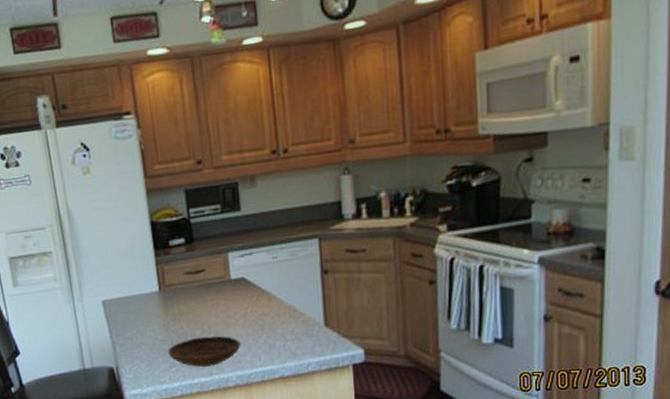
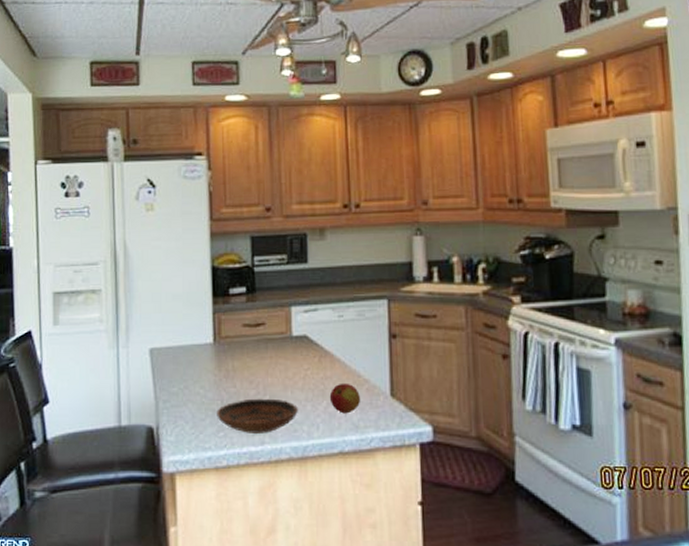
apple: none [268,317,298,344] -> present [329,383,361,414]

